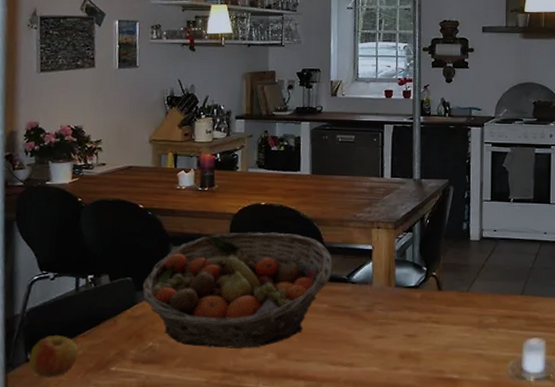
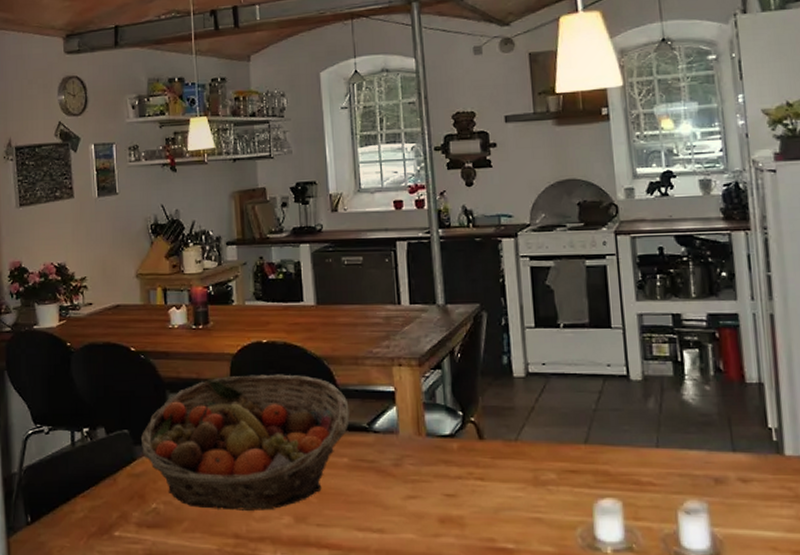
apple: present [28,336,79,377] -> none [29,496,80,543]

